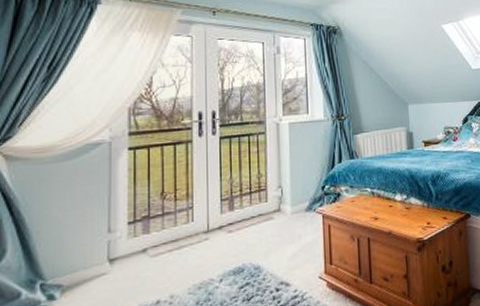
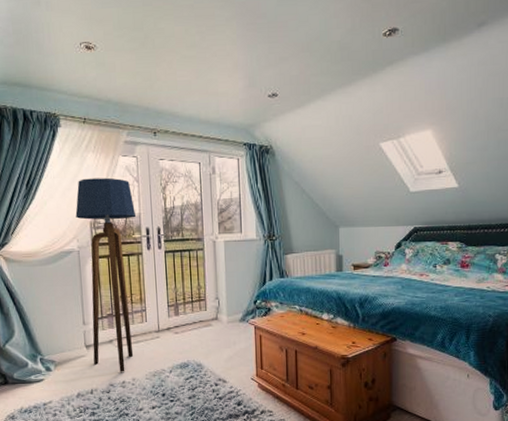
floor lamp: none [110,58,188,289] -> present [75,177,137,372]

